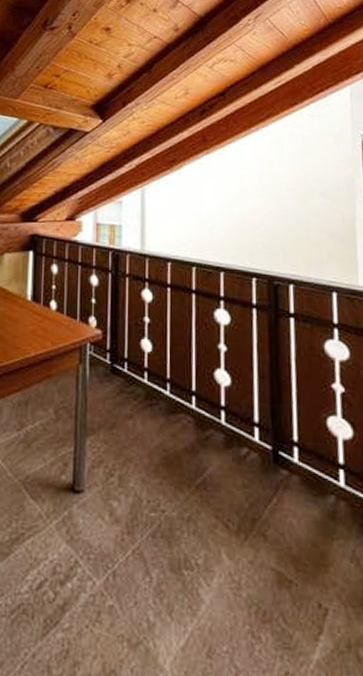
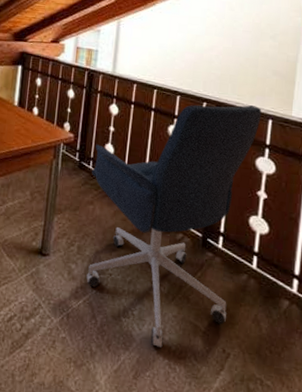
office chair: none [128,277,323,610] -> present [86,105,262,349]

